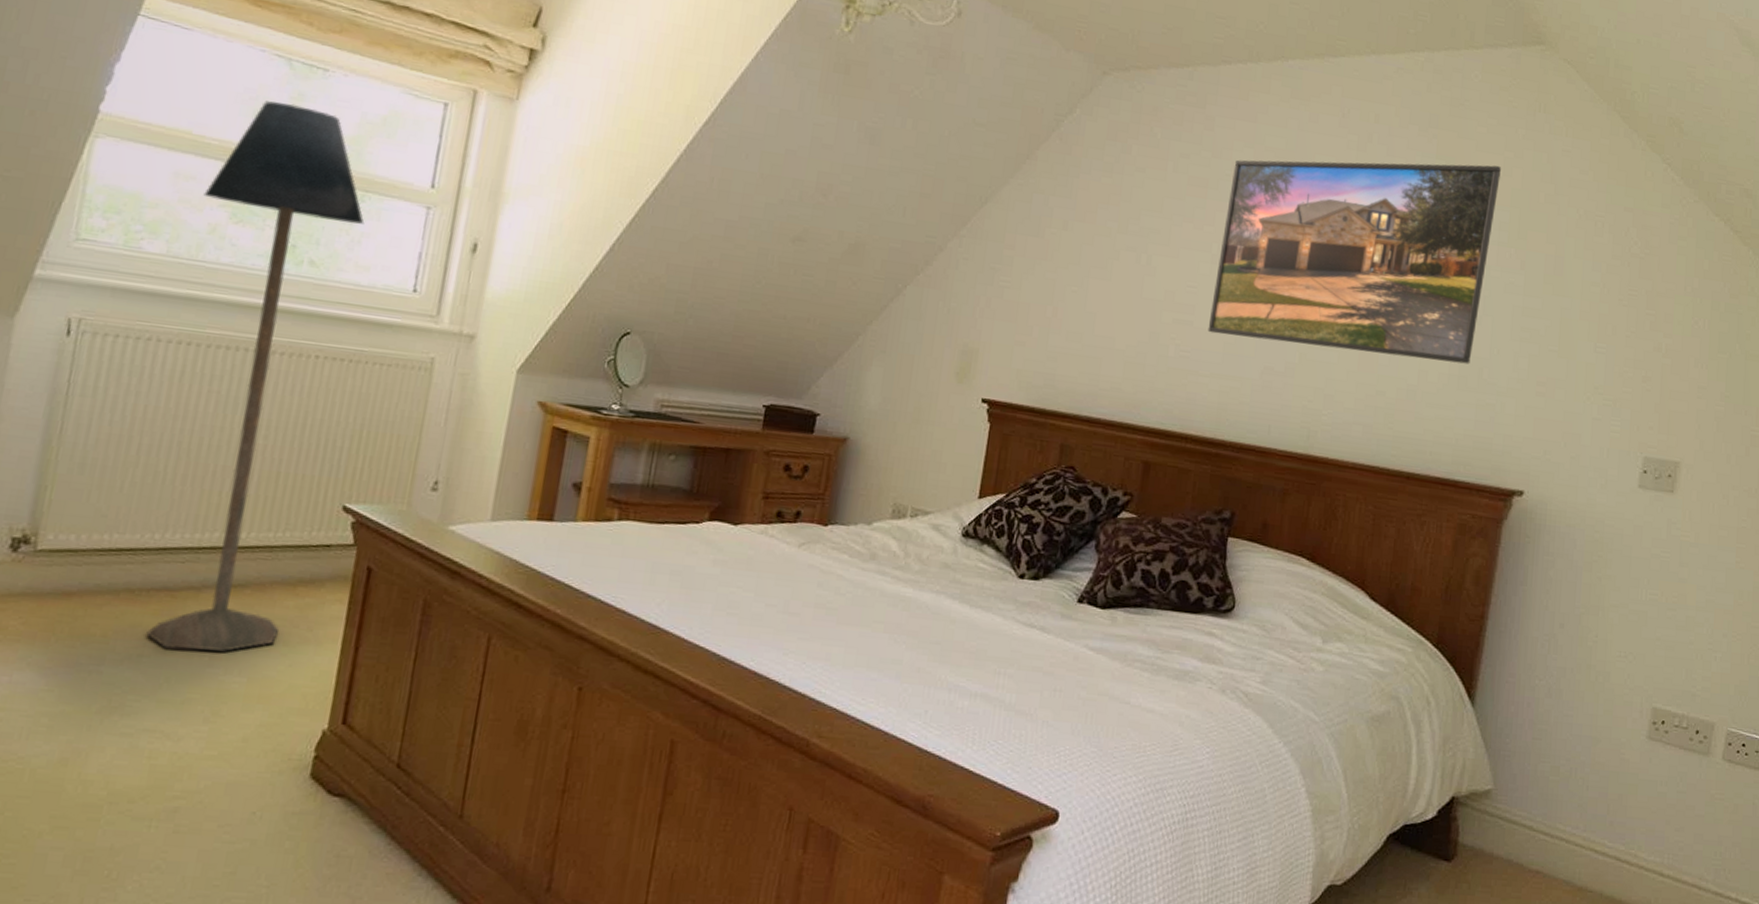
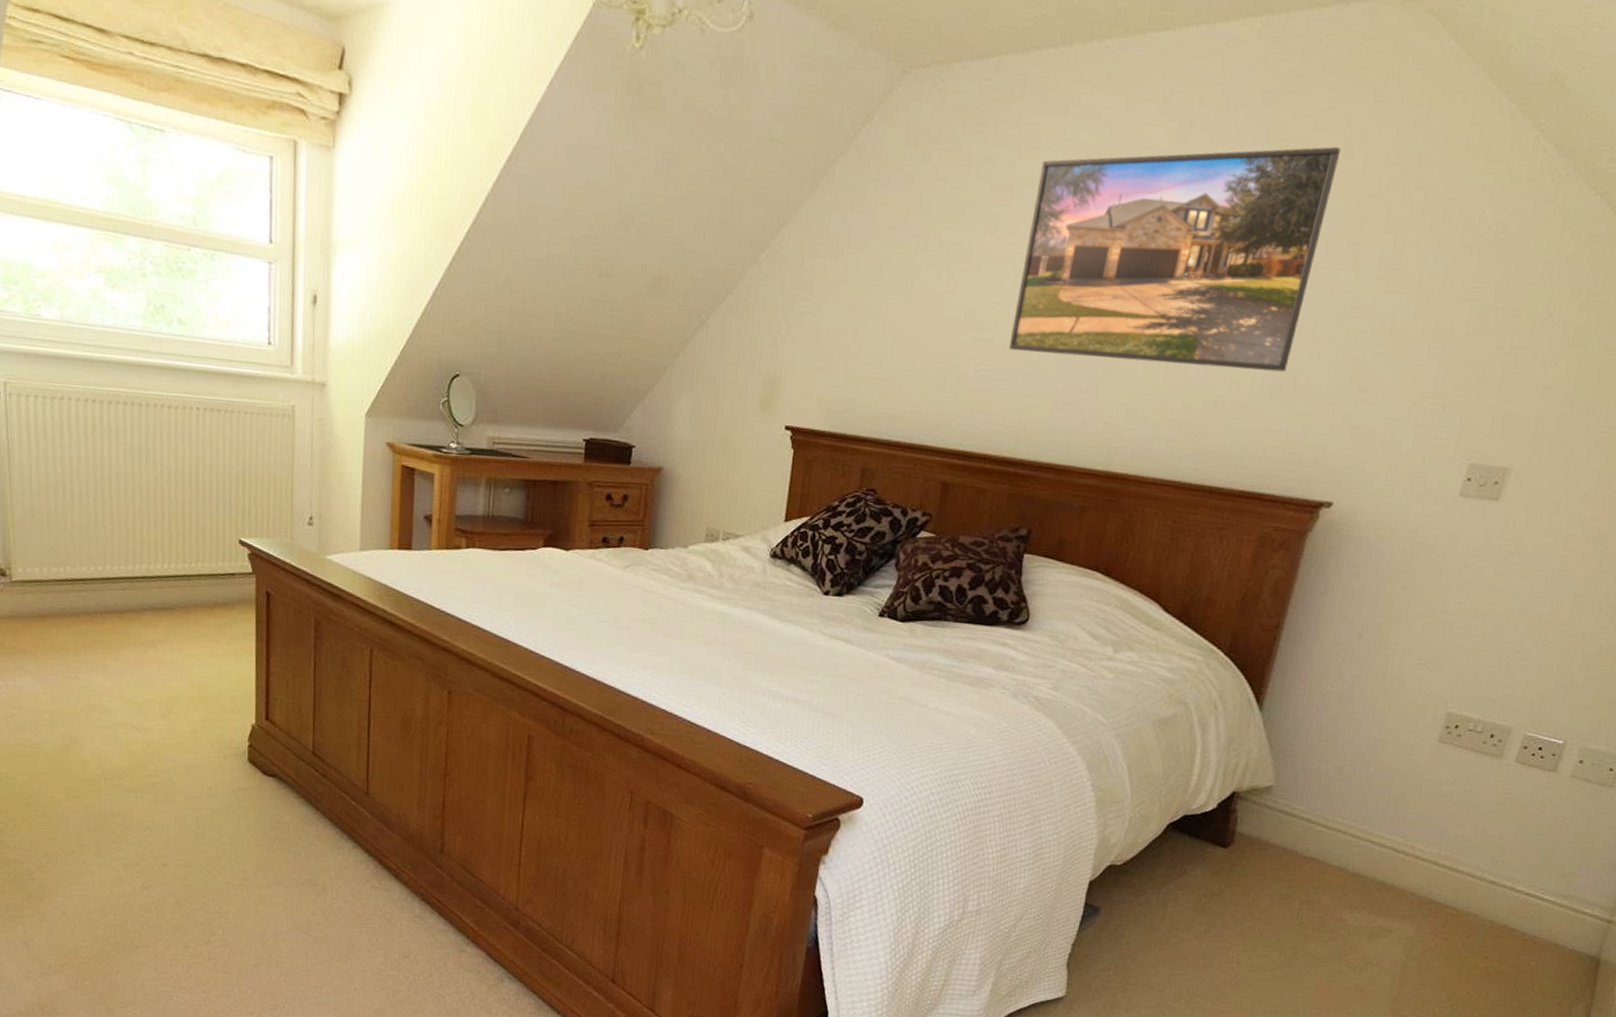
floor lamp: present [146,101,365,652] -> none [81,166,218,662]

